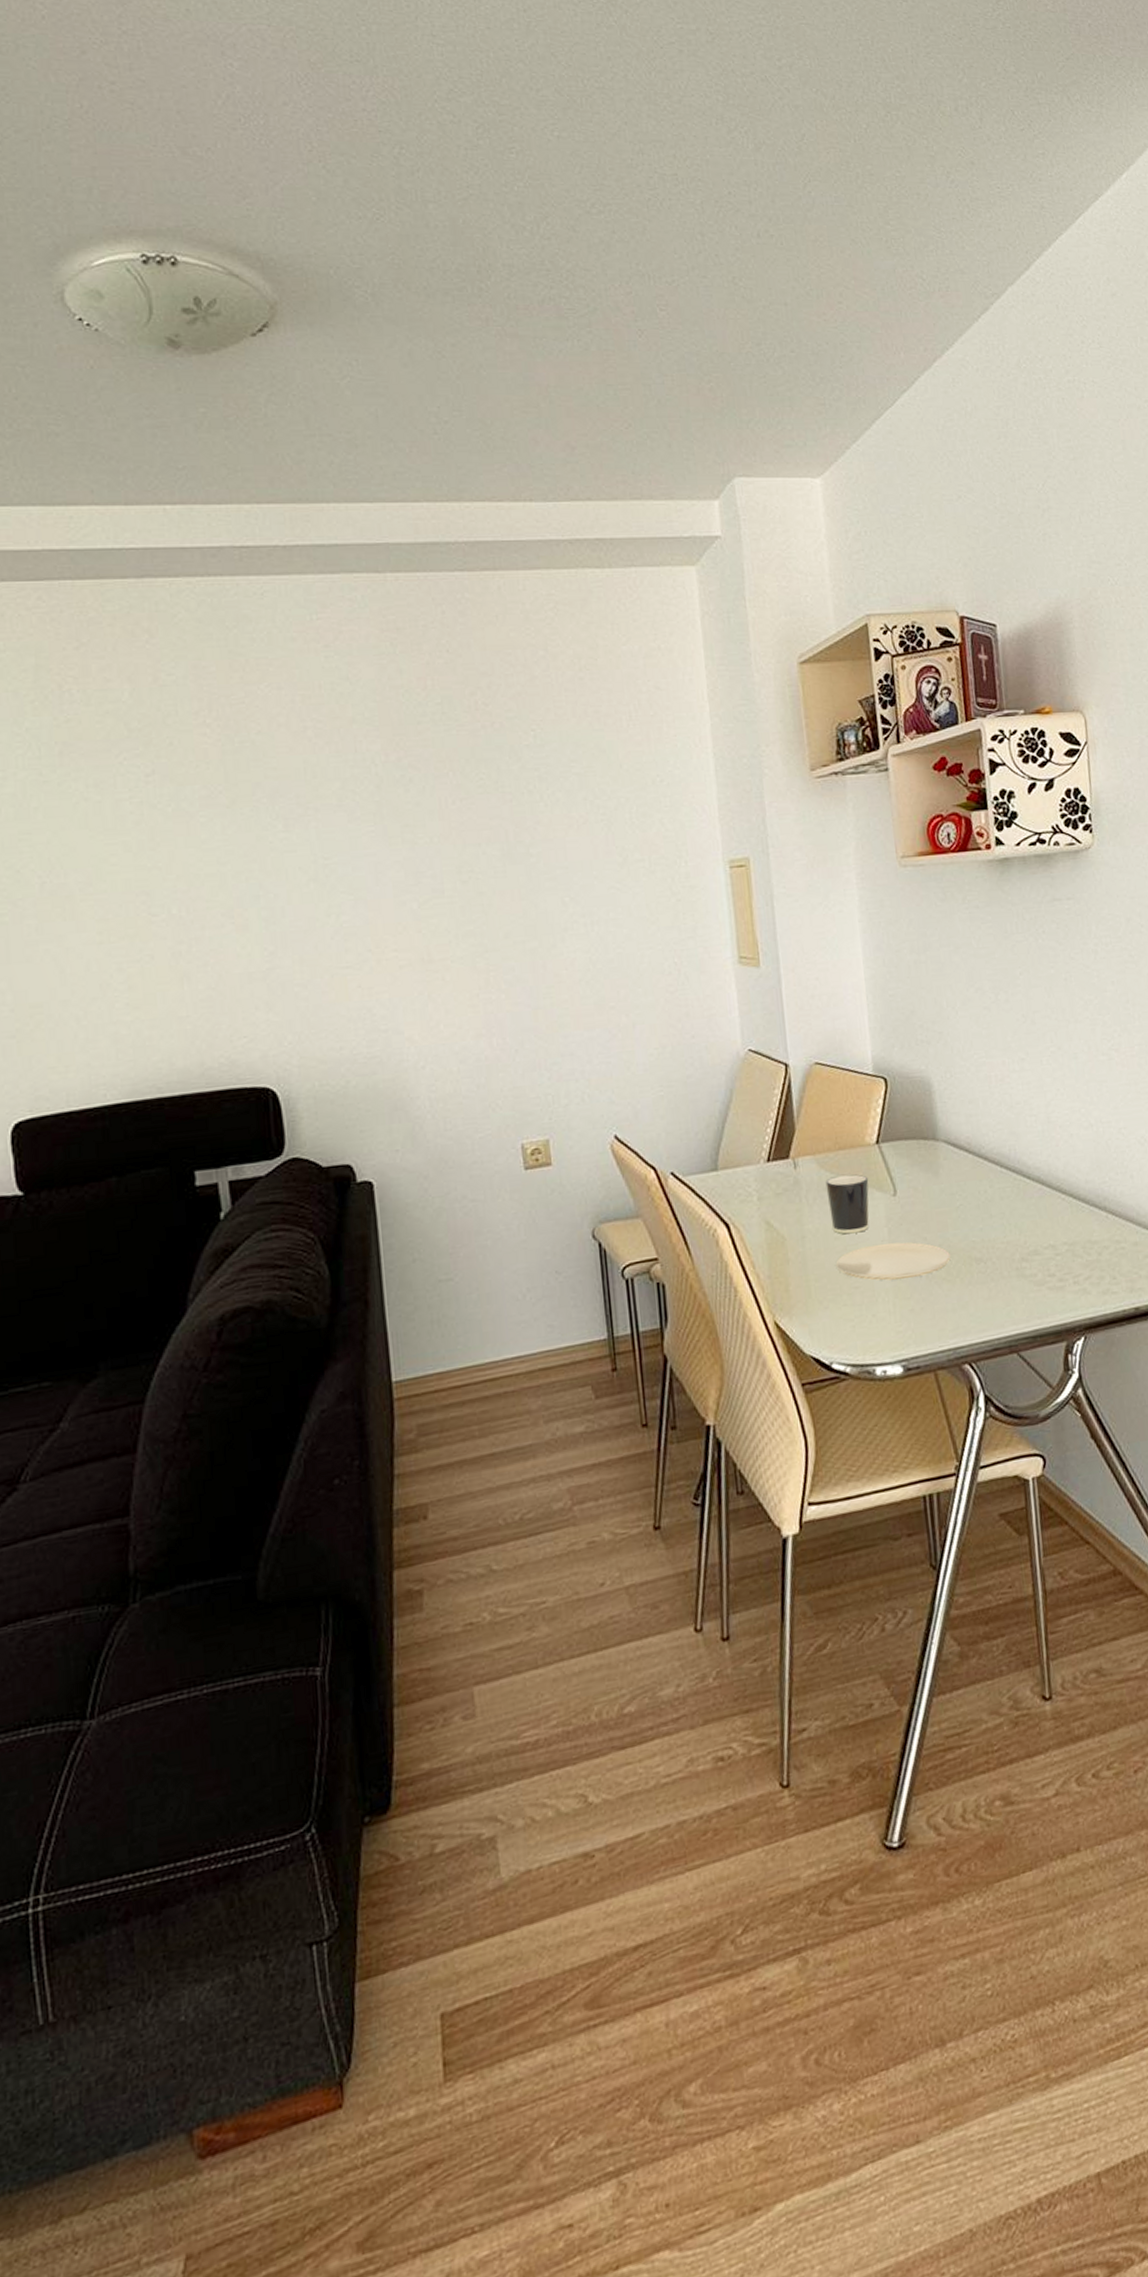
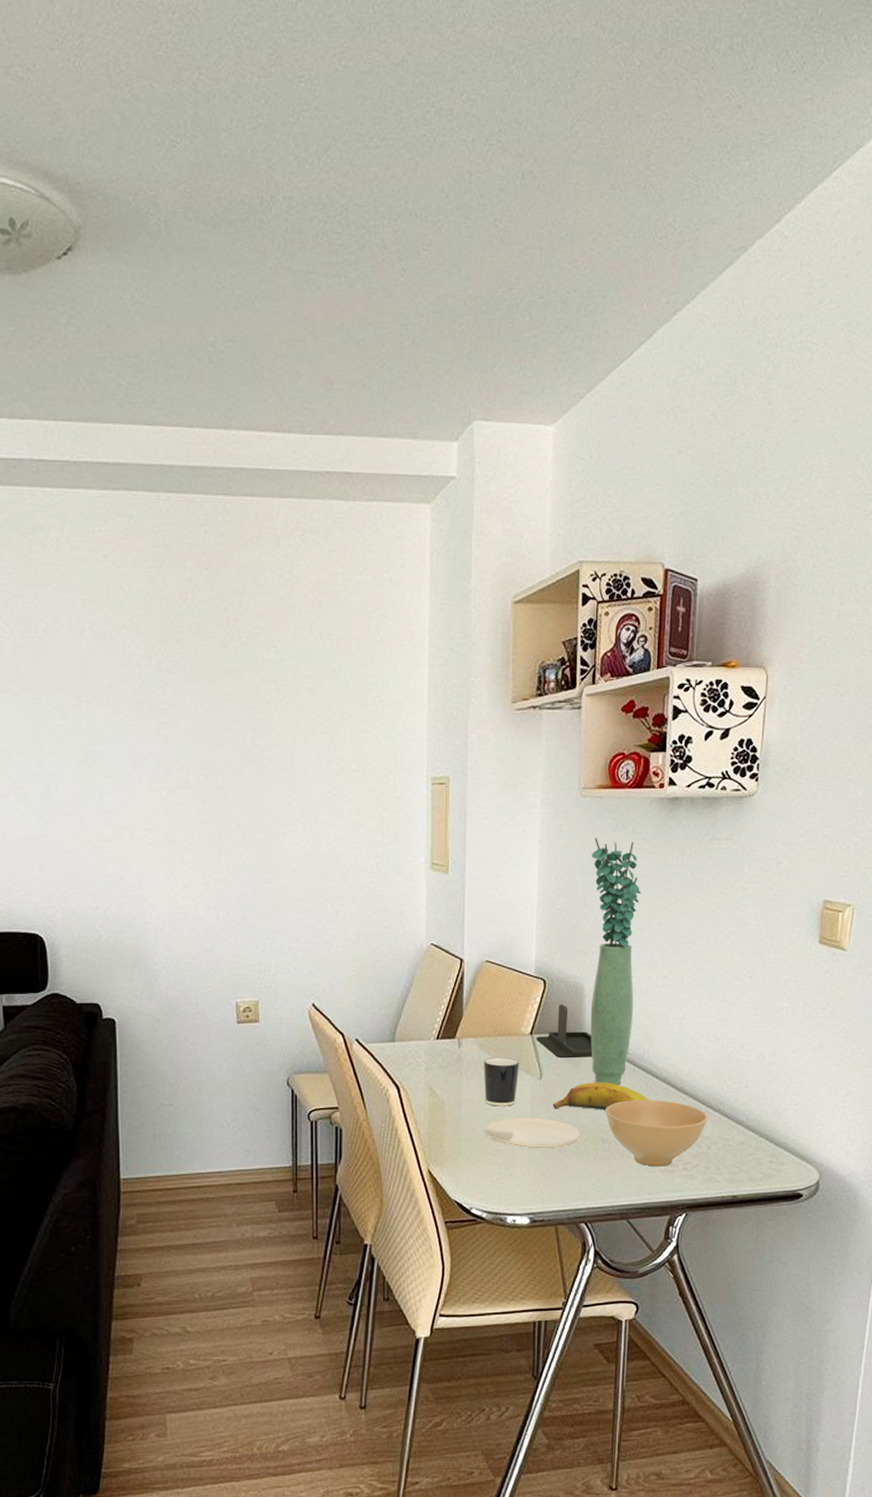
napkin holder: none [884,1104,953,1168] -> present [536,1004,593,1058]
fruit: none [912,1189,1024,1230] -> present [552,1082,650,1110]
vase: none [921,910,993,1193] -> present [590,837,641,1085]
bowl: none [974,1204,1094,1285] -> present [605,1100,709,1167]

